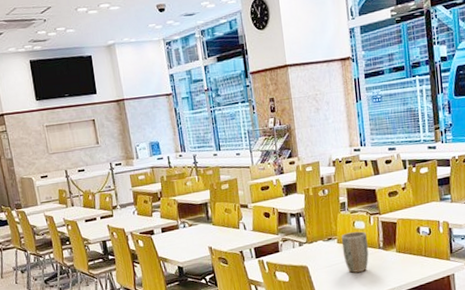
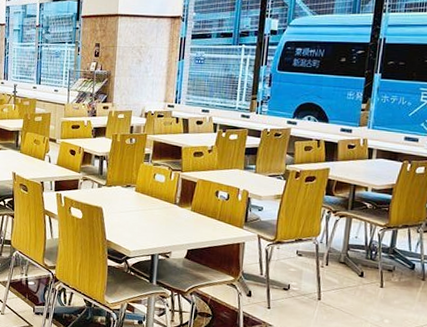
plant pot: present [341,231,369,273] -> none [138,183,166,223]

